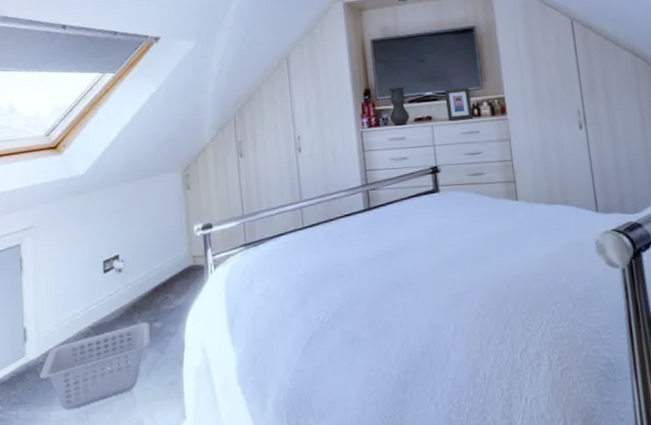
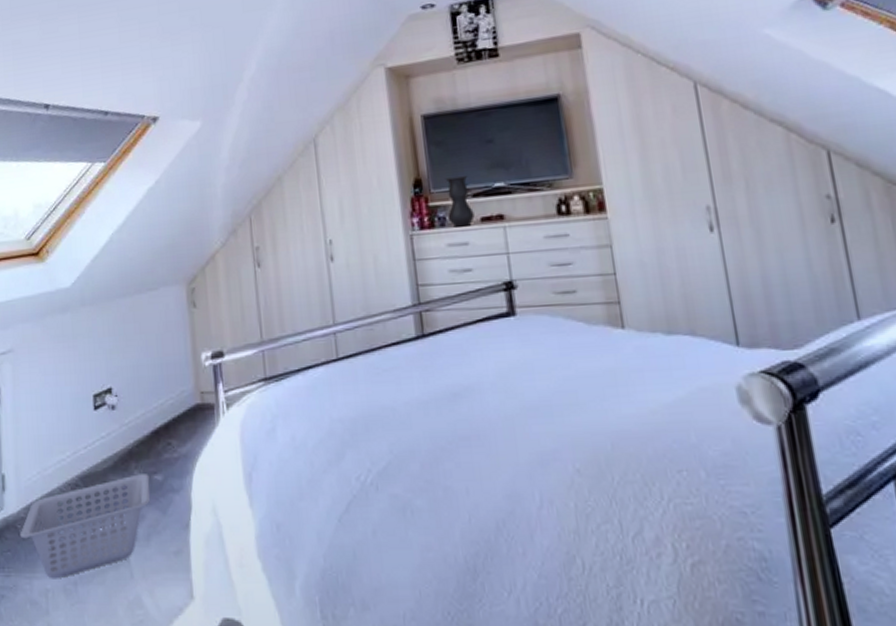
picture frame: present [444,88,474,121] -> none [520,176,561,220]

